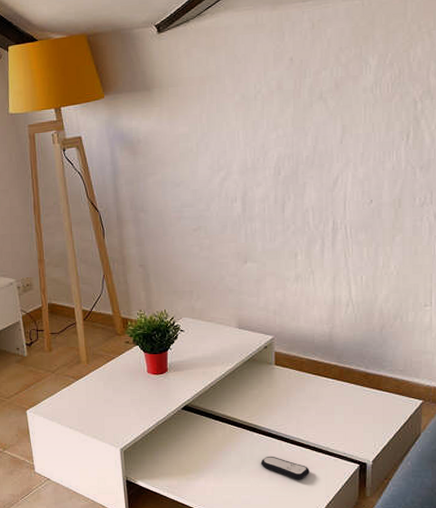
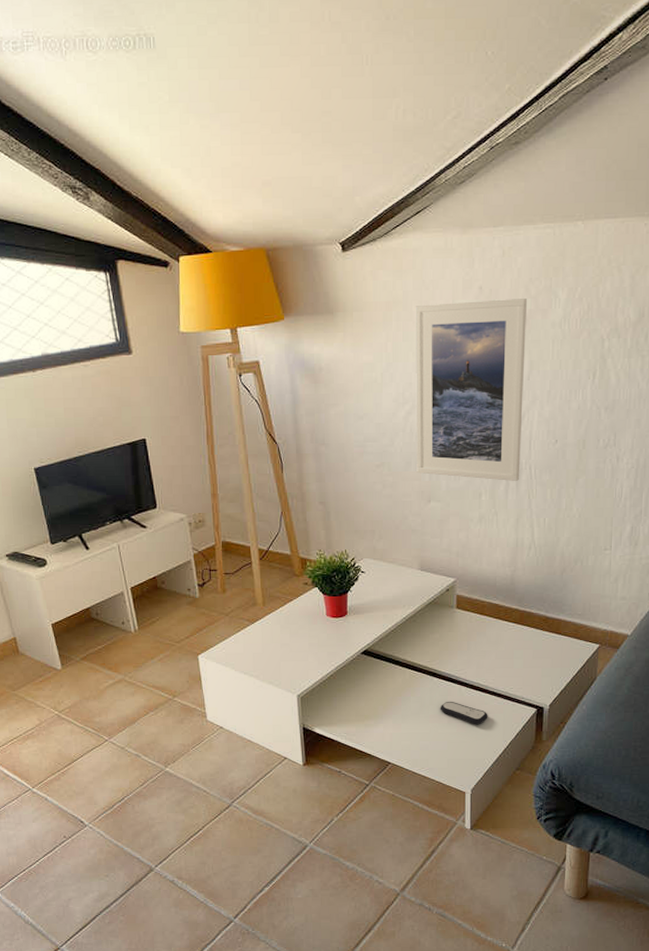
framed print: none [228,67,337,242] -> present [415,299,527,482]

